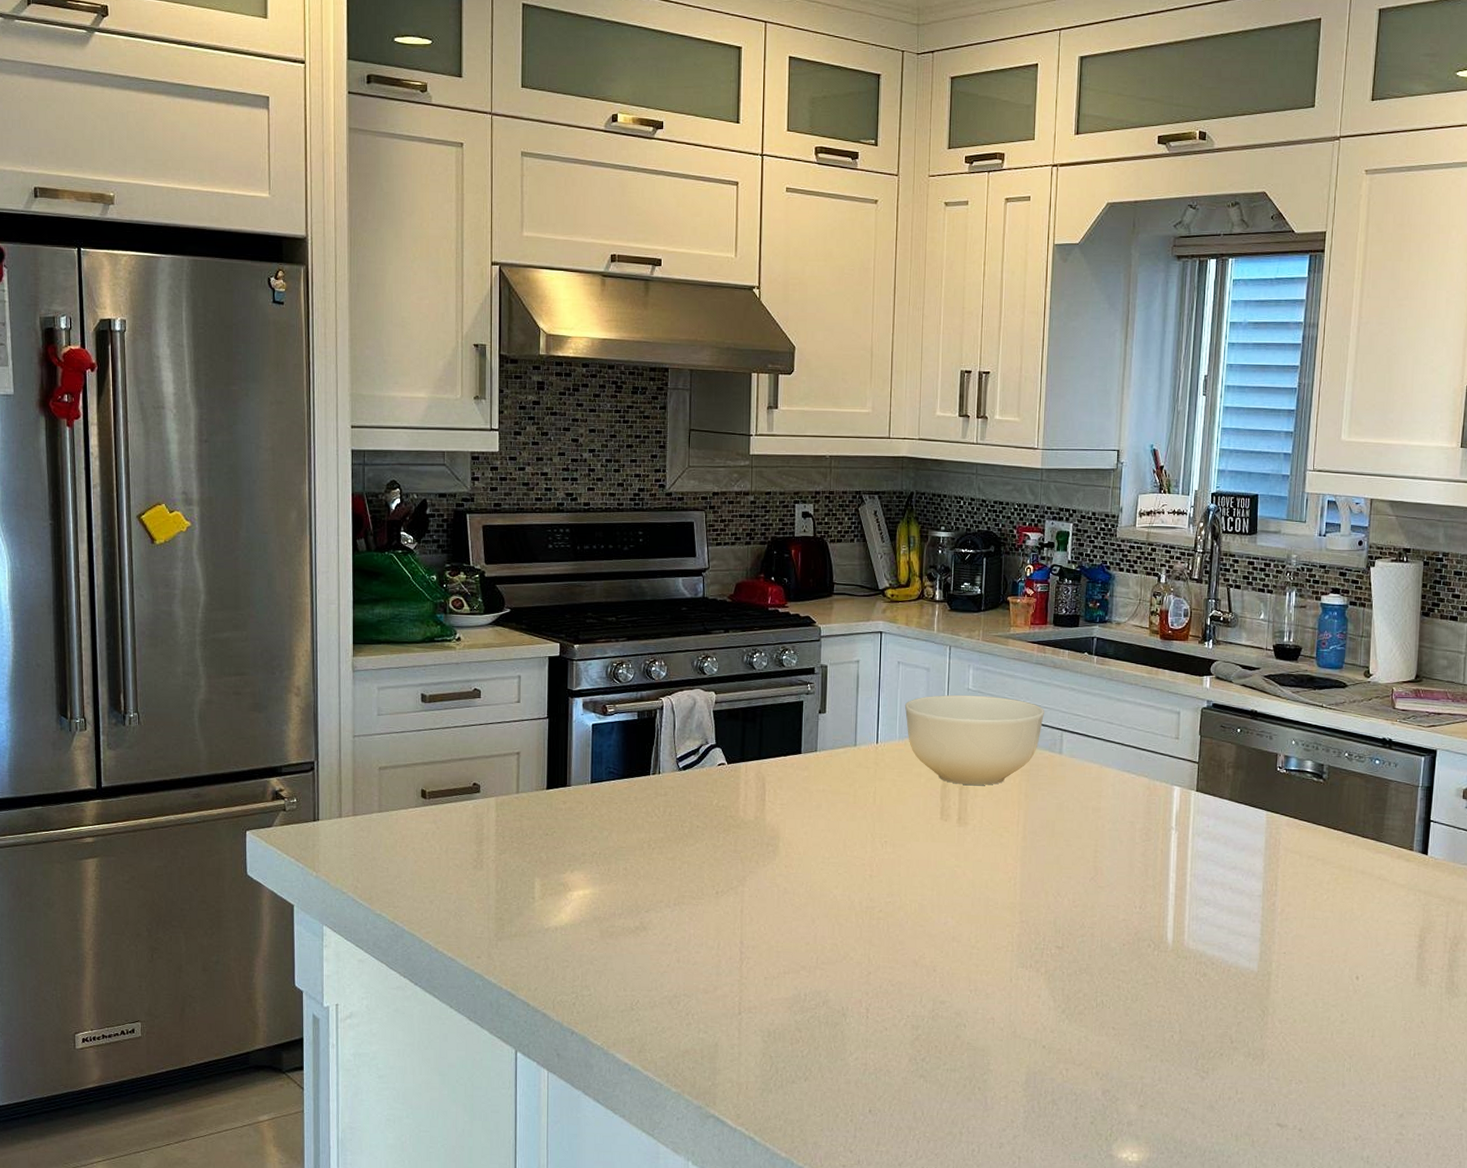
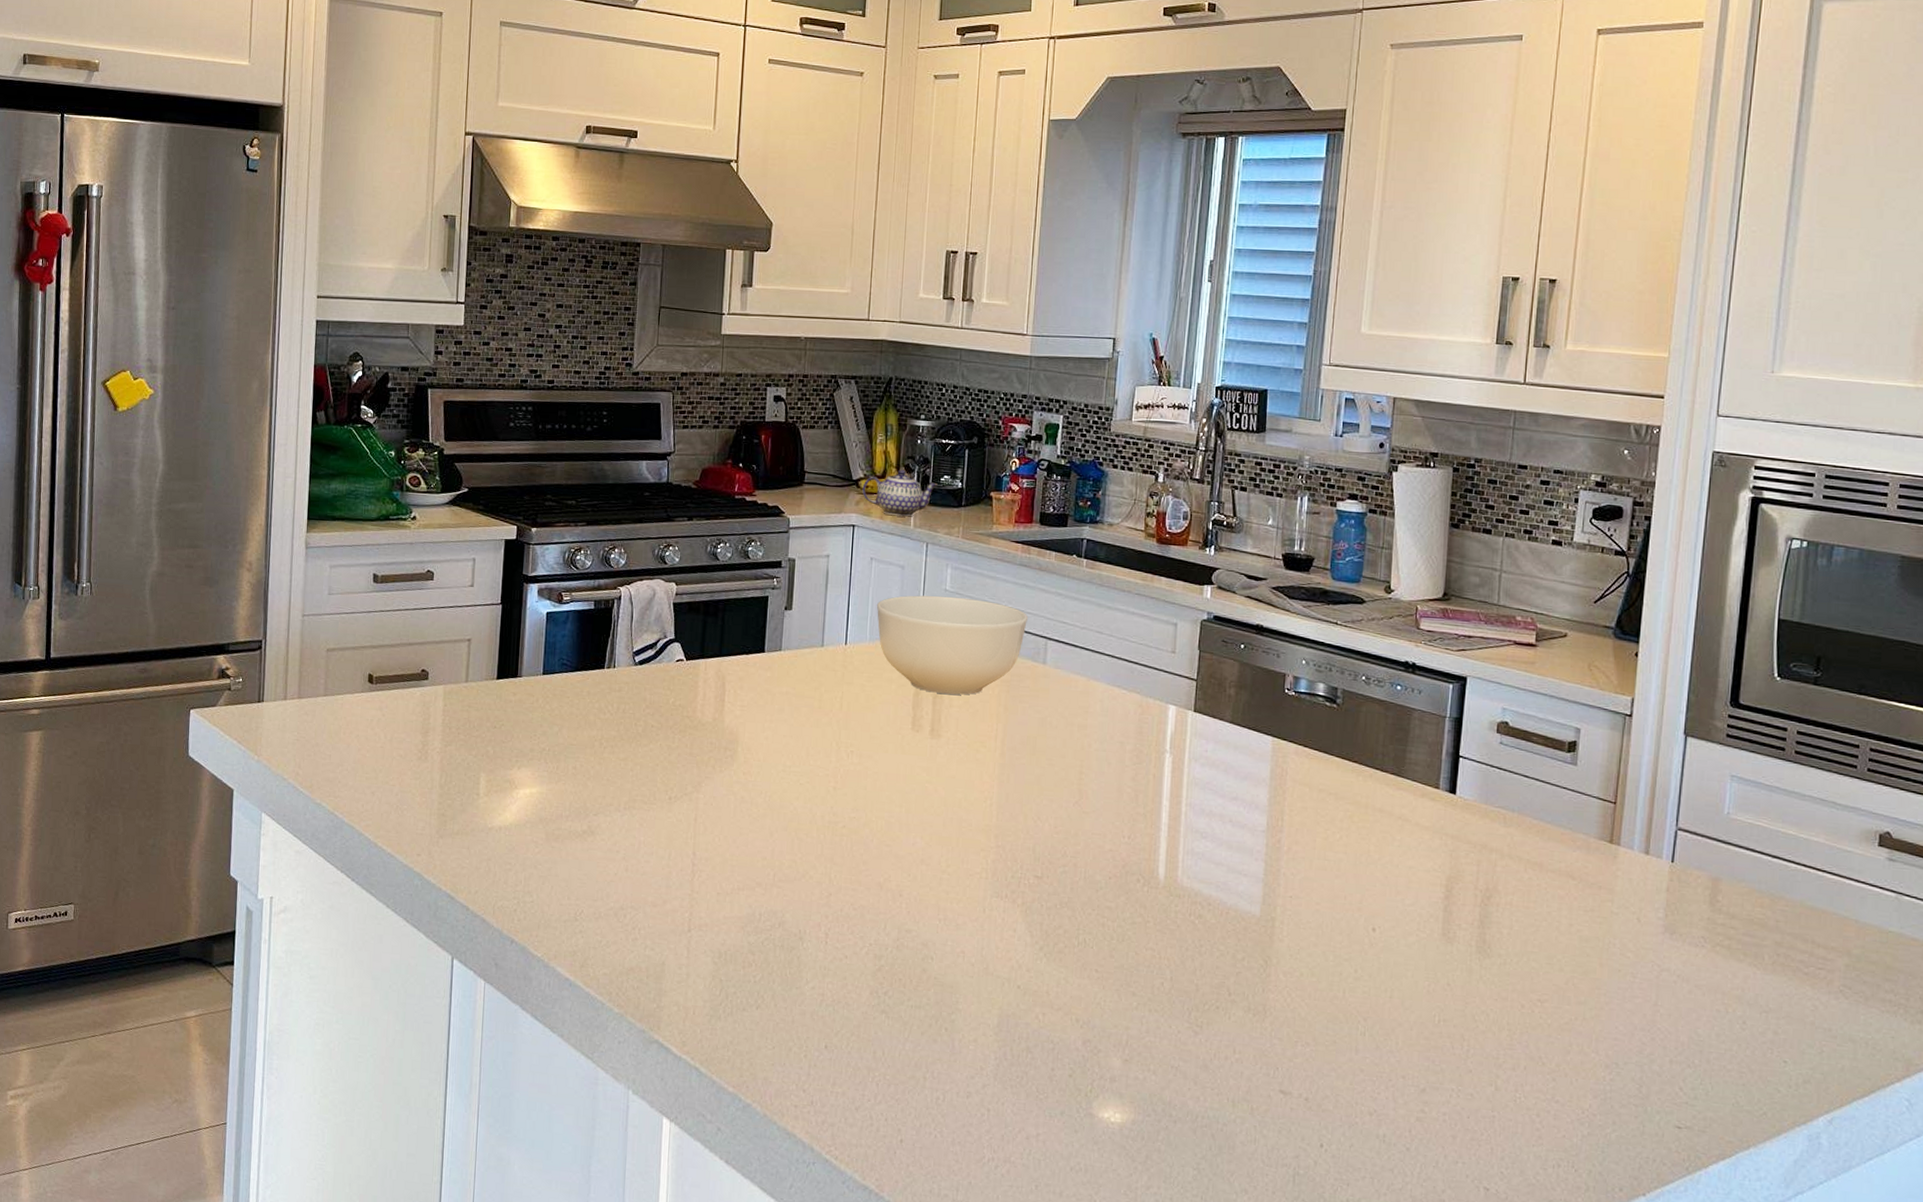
teapot: none [888,578,959,623] -> present [862,469,938,517]

